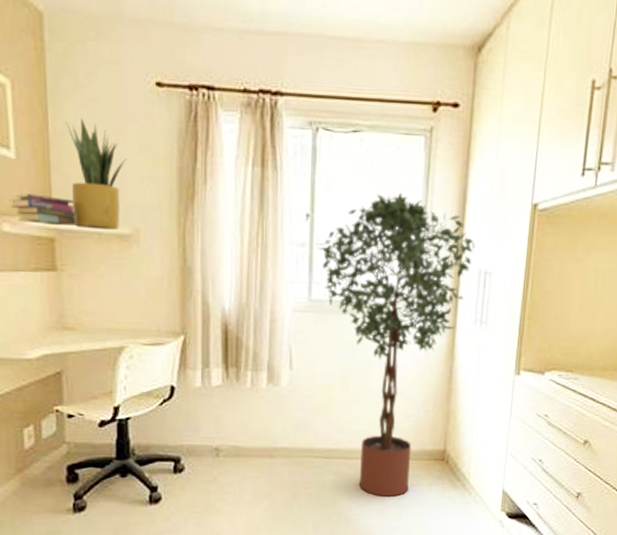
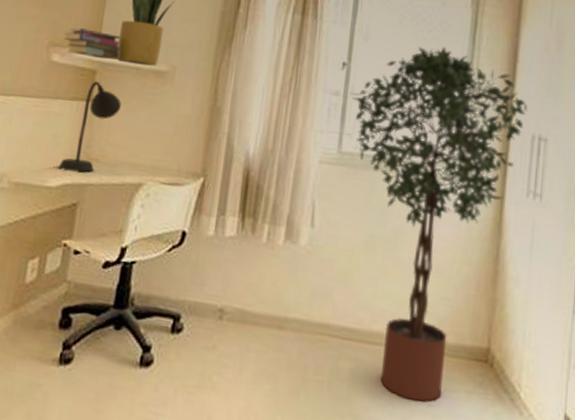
desk lamp: none [34,249,88,342] -> present [58,81,122,173]

